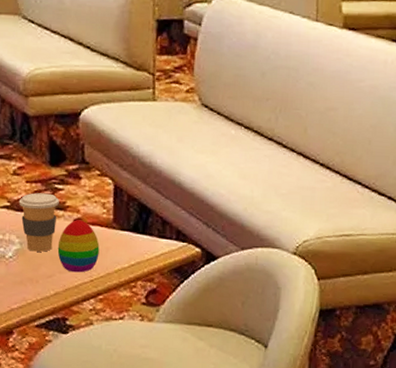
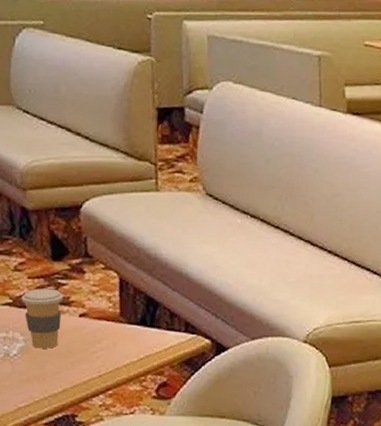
decorative egg: present [57,220,100,273] -> none [63,315,107,368]

